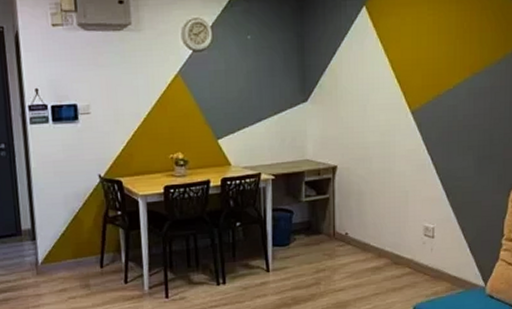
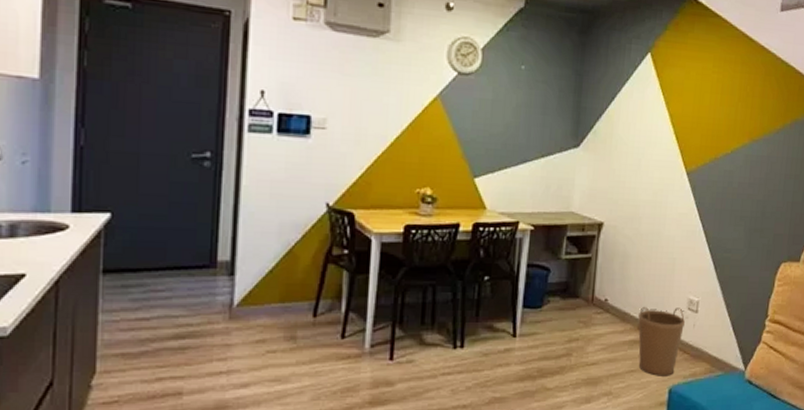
basket: none [378,235,422,297] -> present [638,306,685,376]

